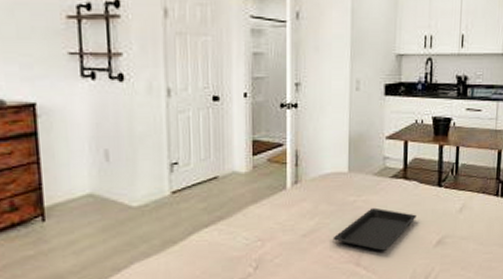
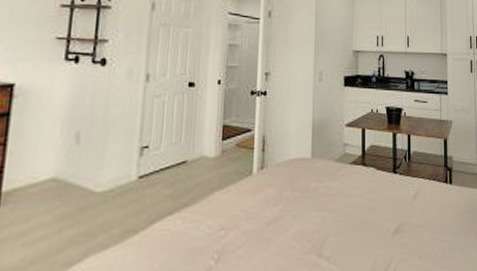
serving tray: present [333,207,416,251] -> none [295,194,375,241]

